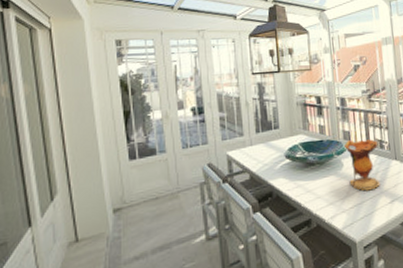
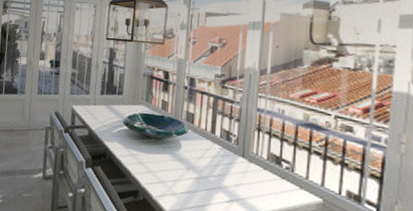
vase: present [344,139,380,191] -> none [186,123,225,181]

